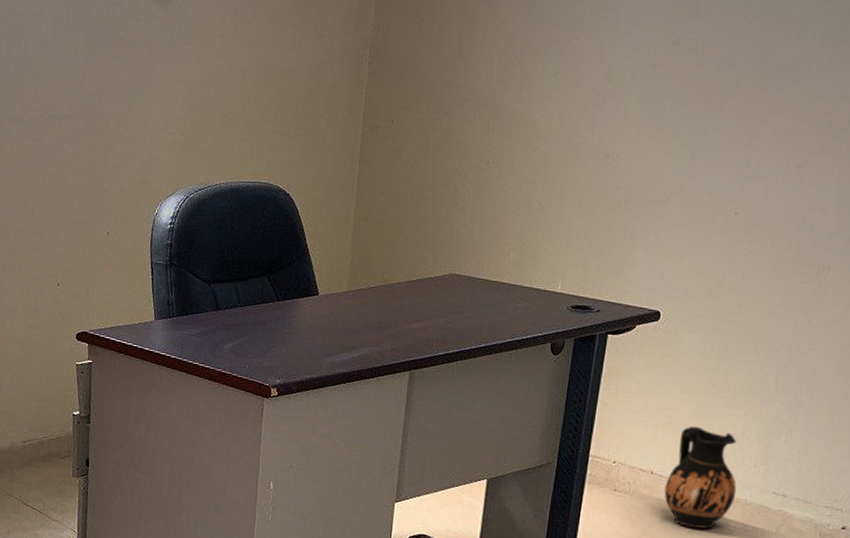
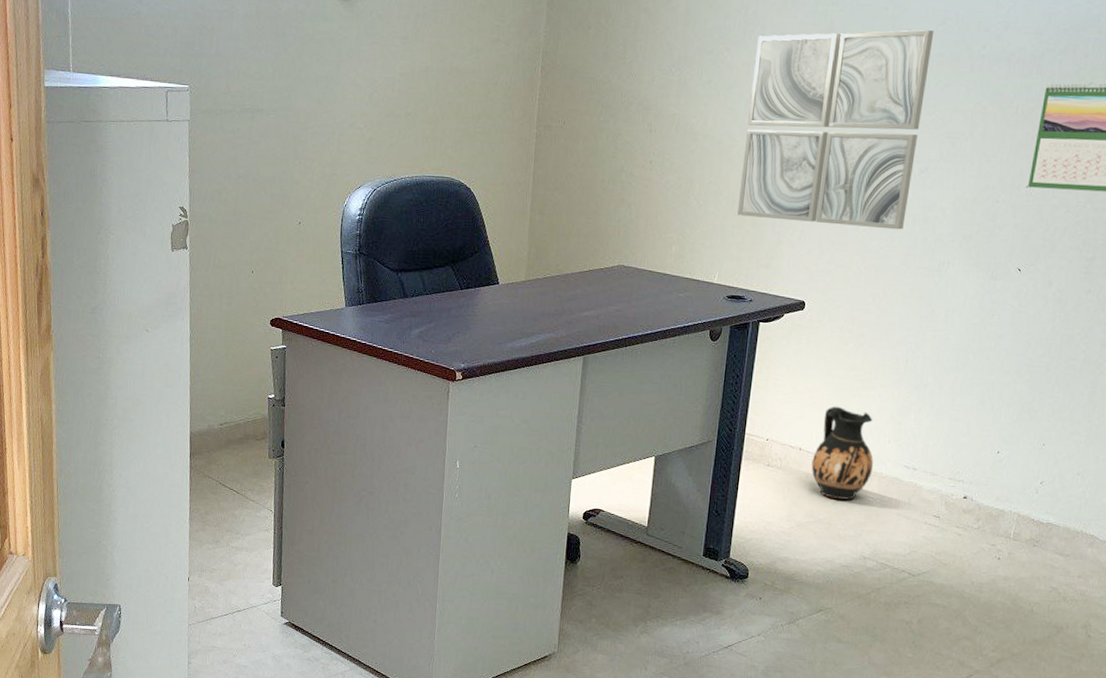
wall art: none [584,9,817,232] -> present [737,30,934,230]

